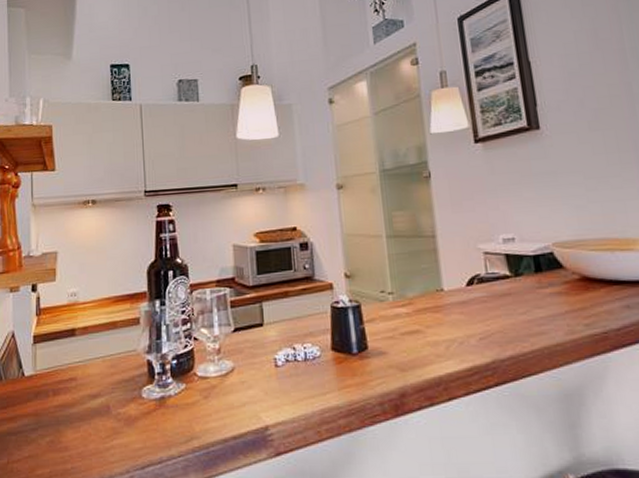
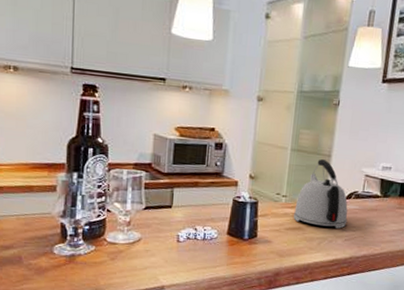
kettle: none [406,242,476,325] -> present [293,159,348,229]

